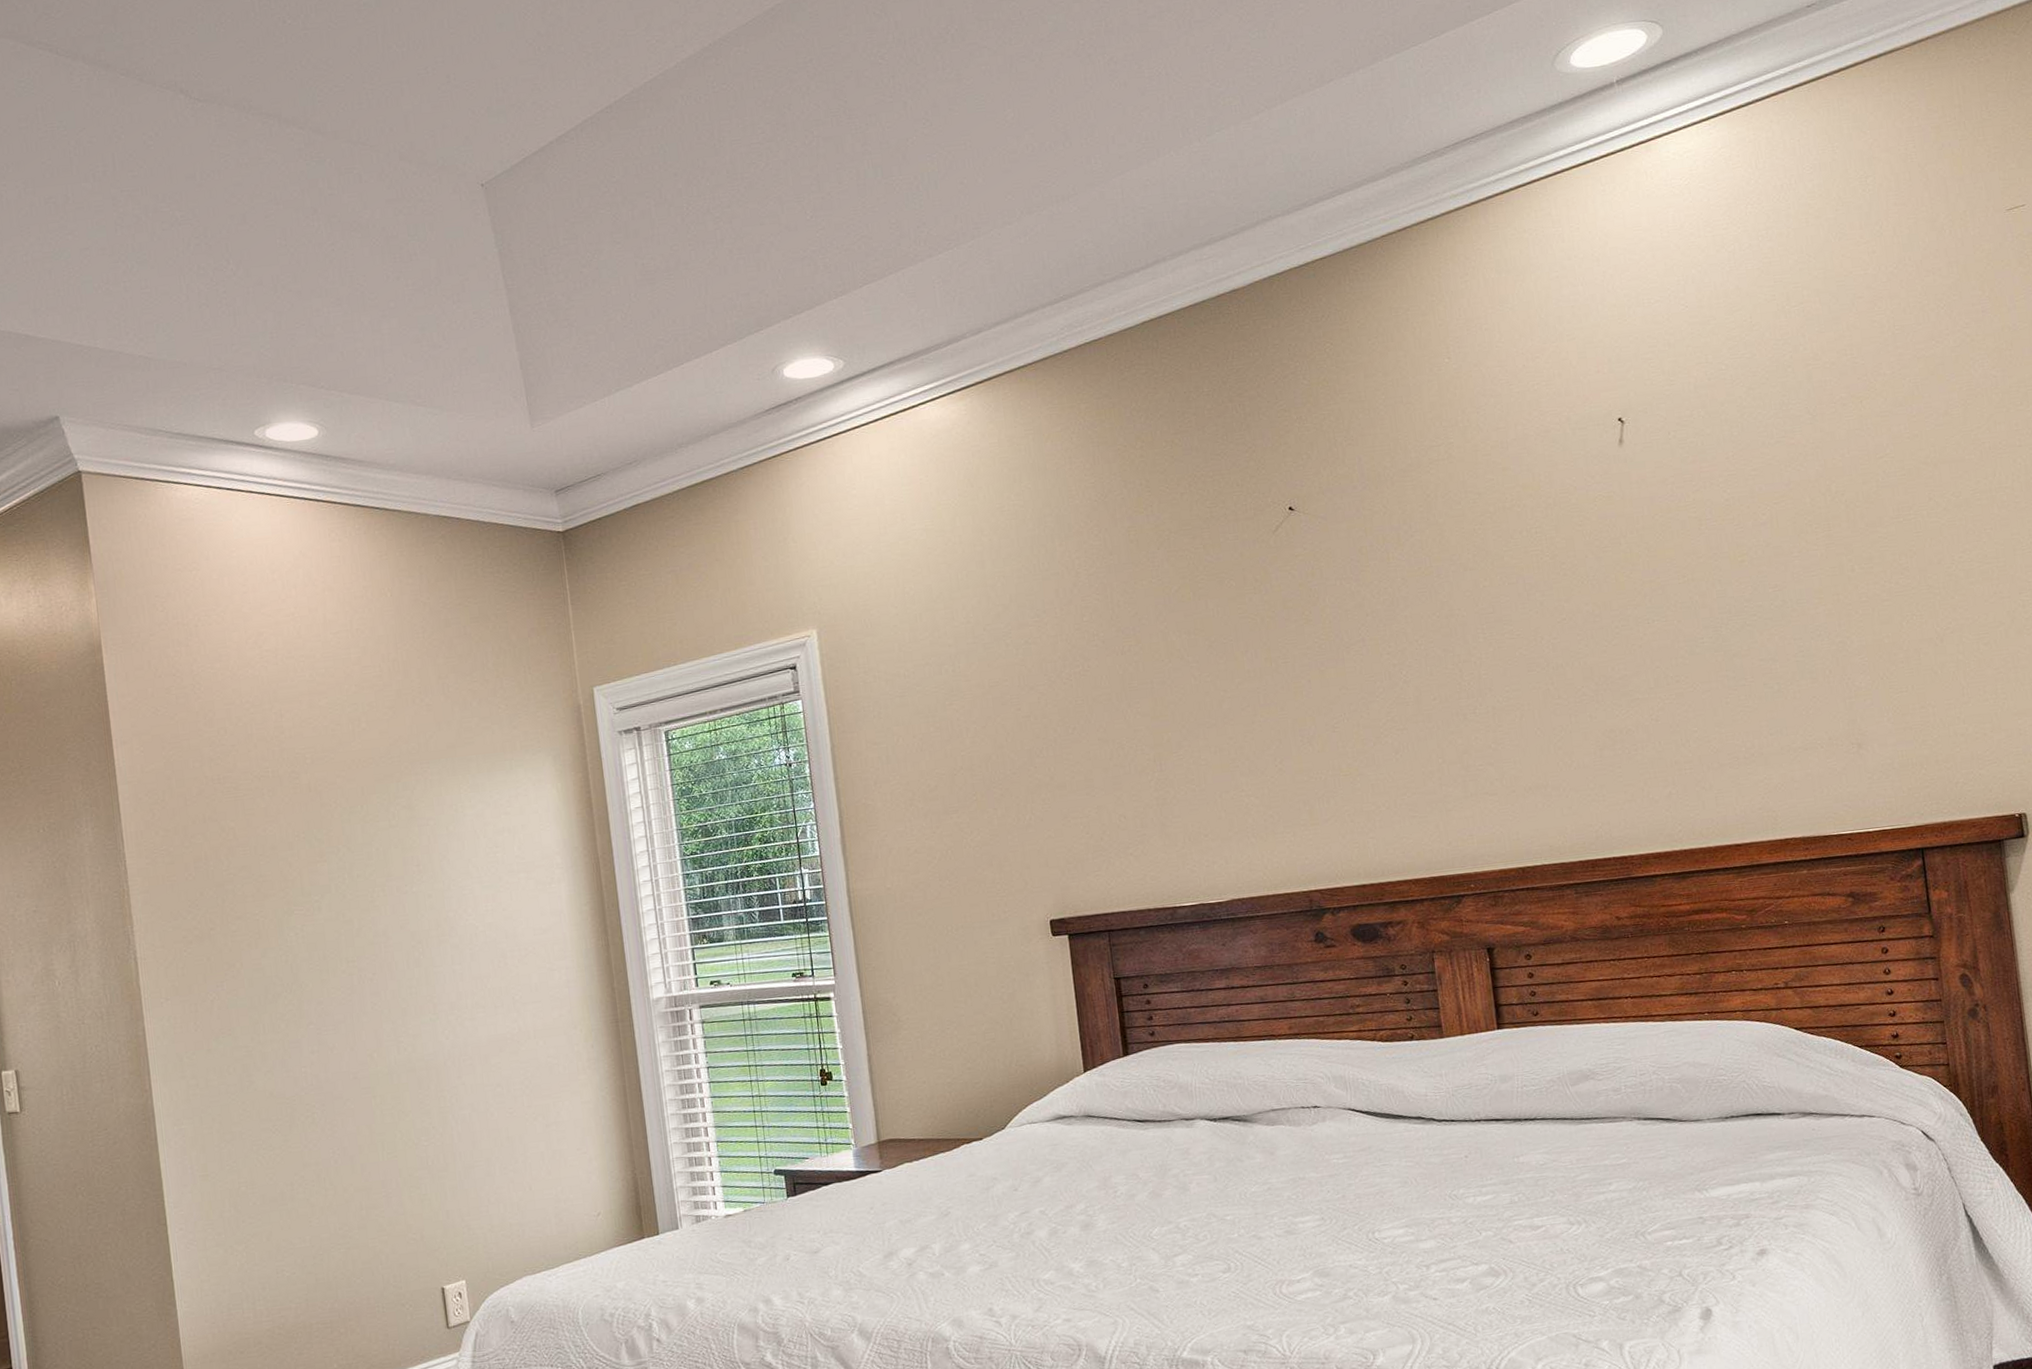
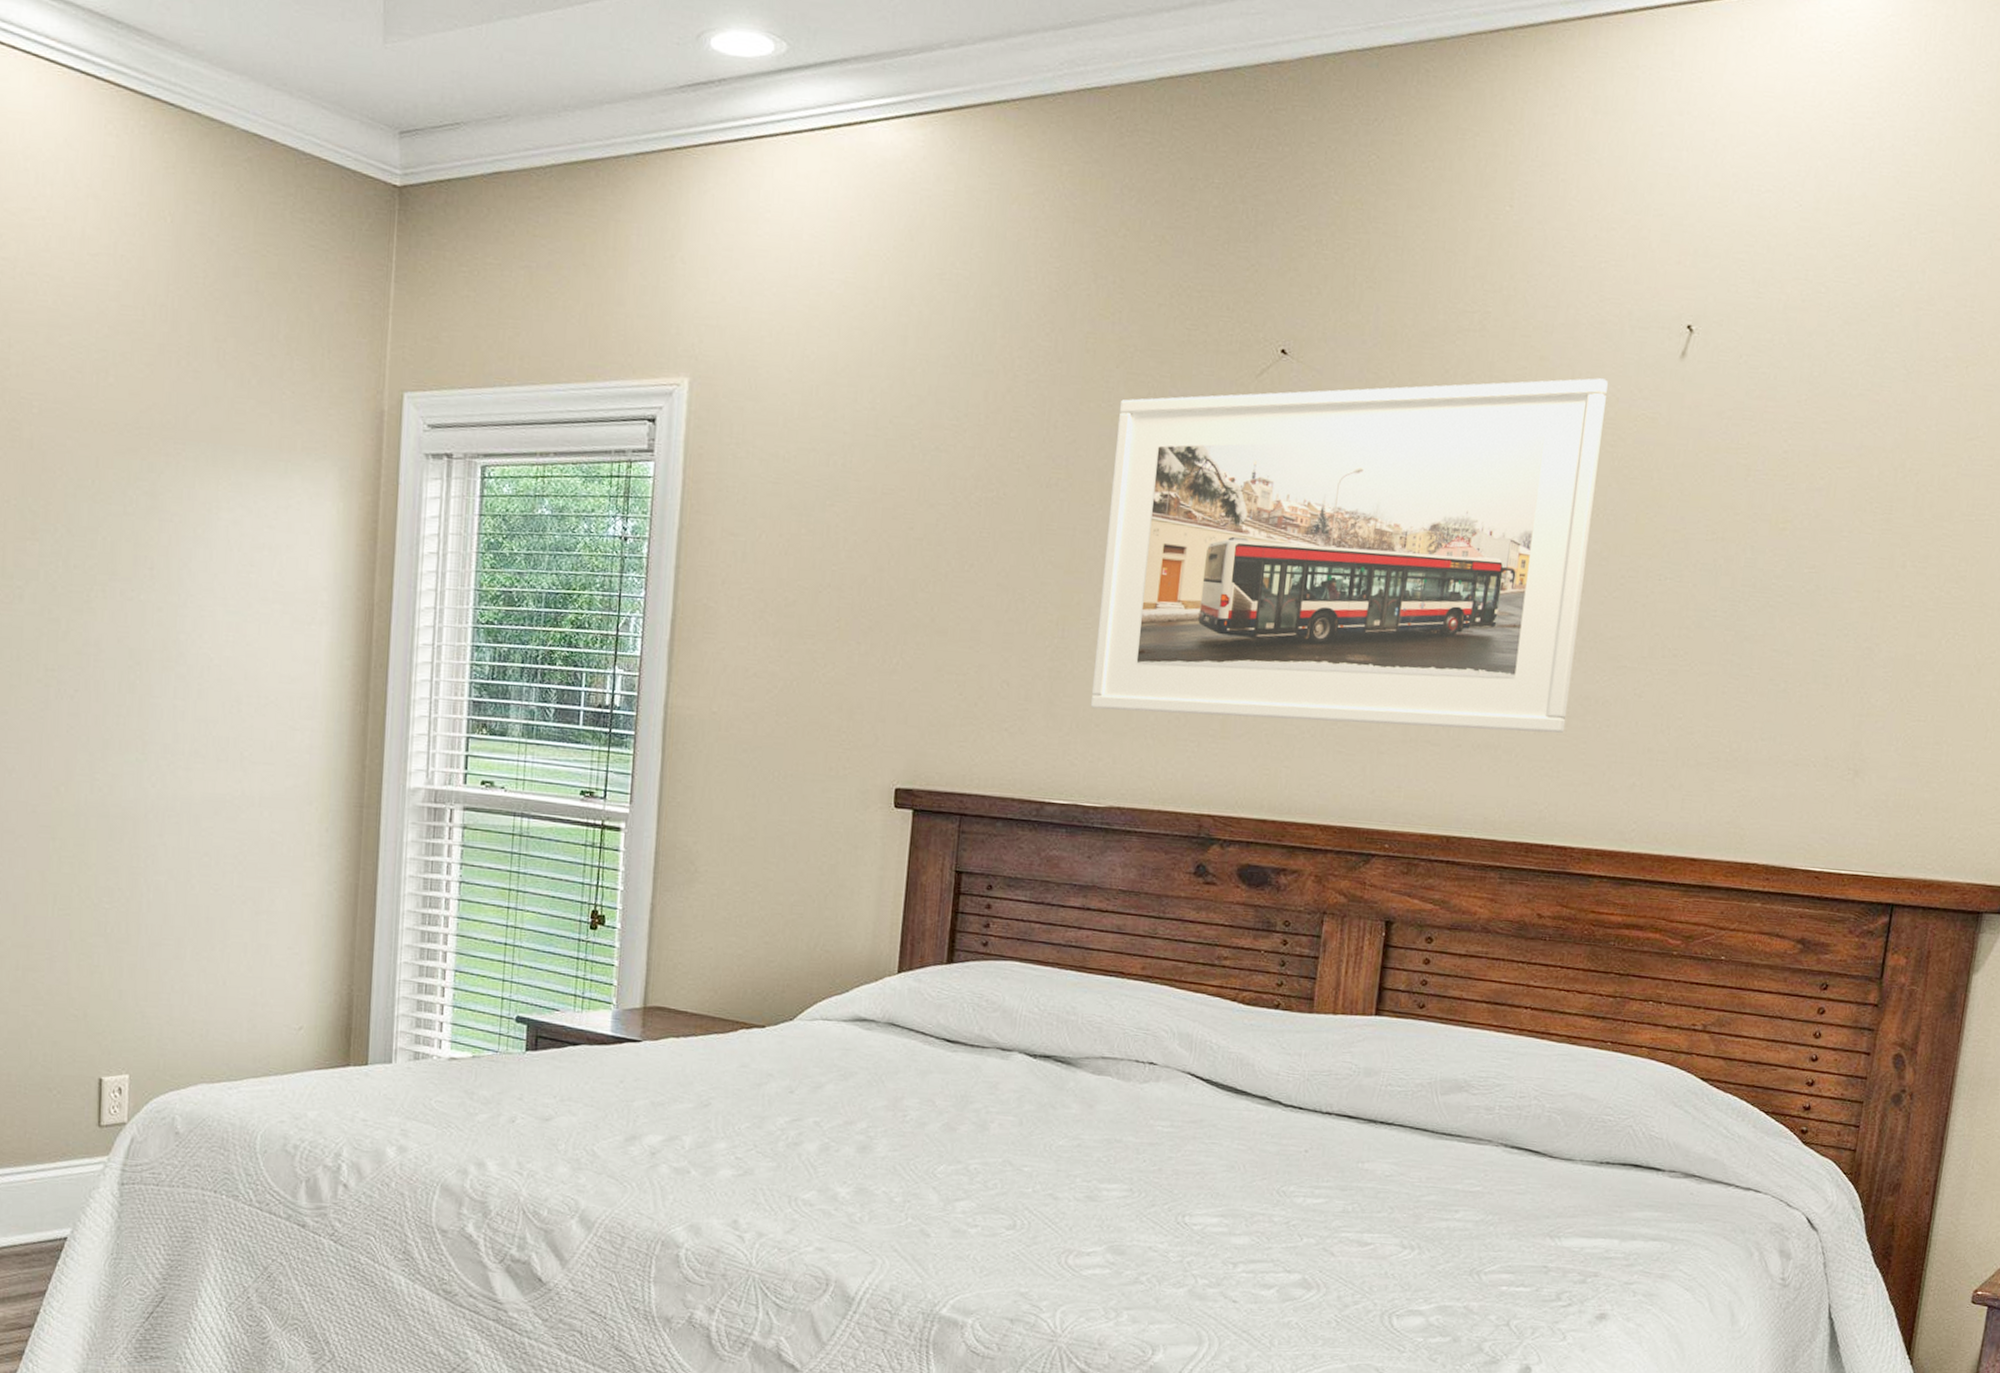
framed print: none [1166,474,1600,823] -> present [1090,378,1608,734]

